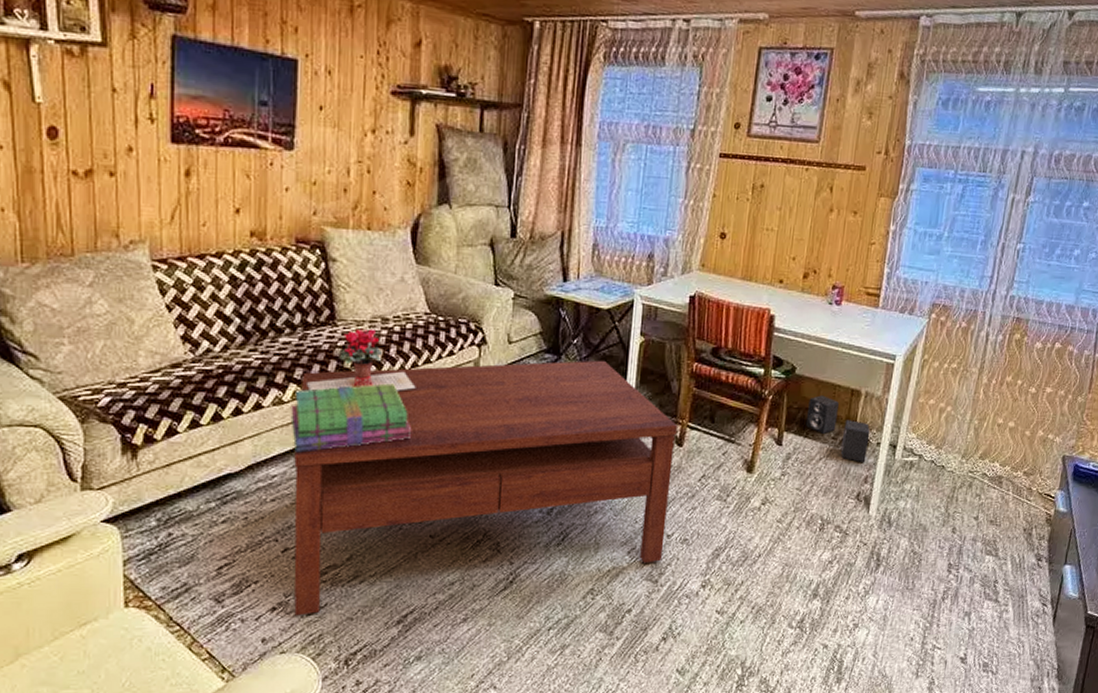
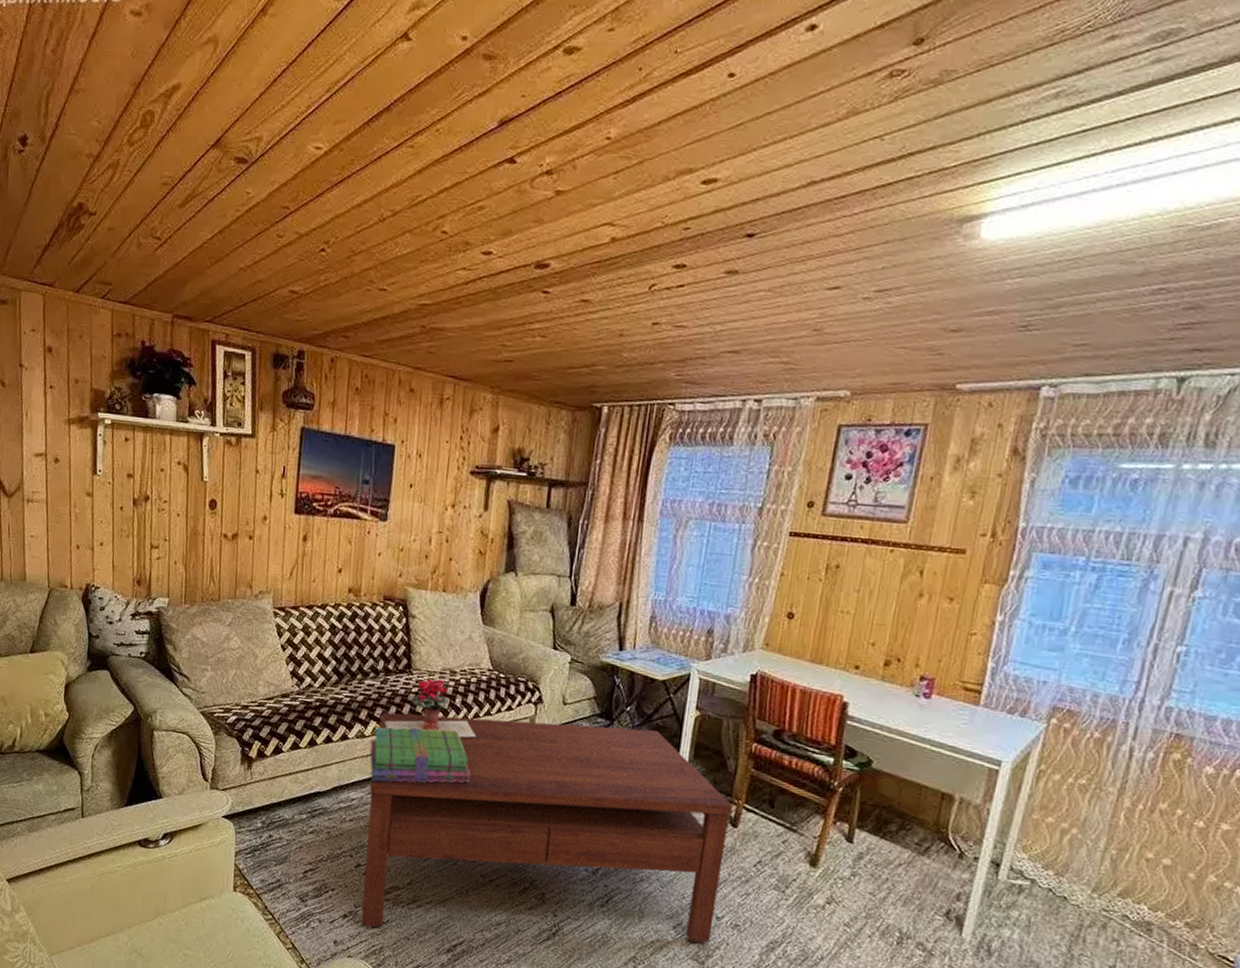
speaker: present [805,395,870,463] -> none [882,794,966,878]

